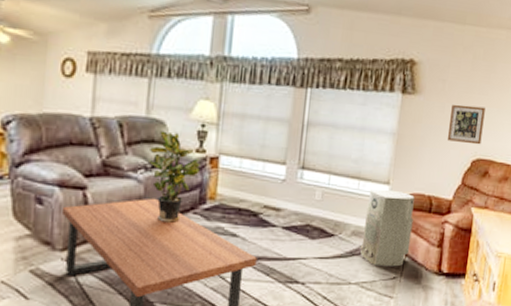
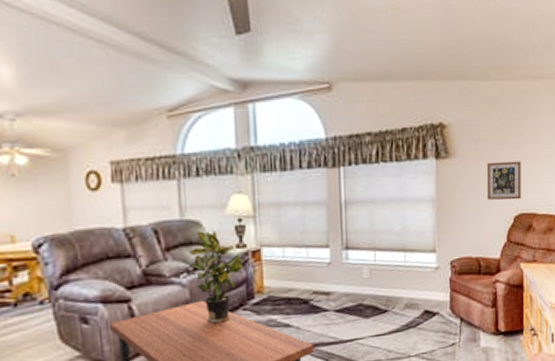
air purifier: present [360,189,415,267] -> none [415,257,465,336]

